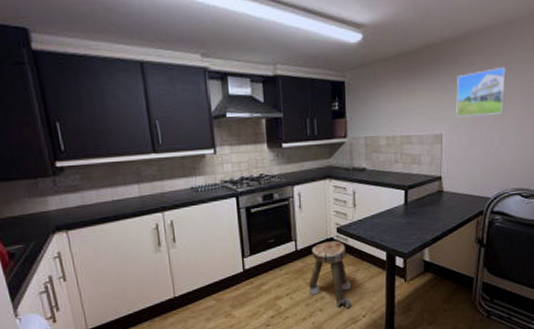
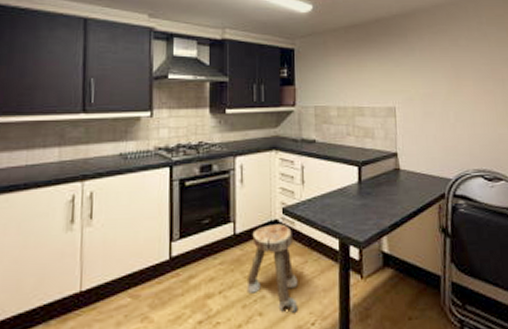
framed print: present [456,66,506,118] -> none [407,43,457,91]

